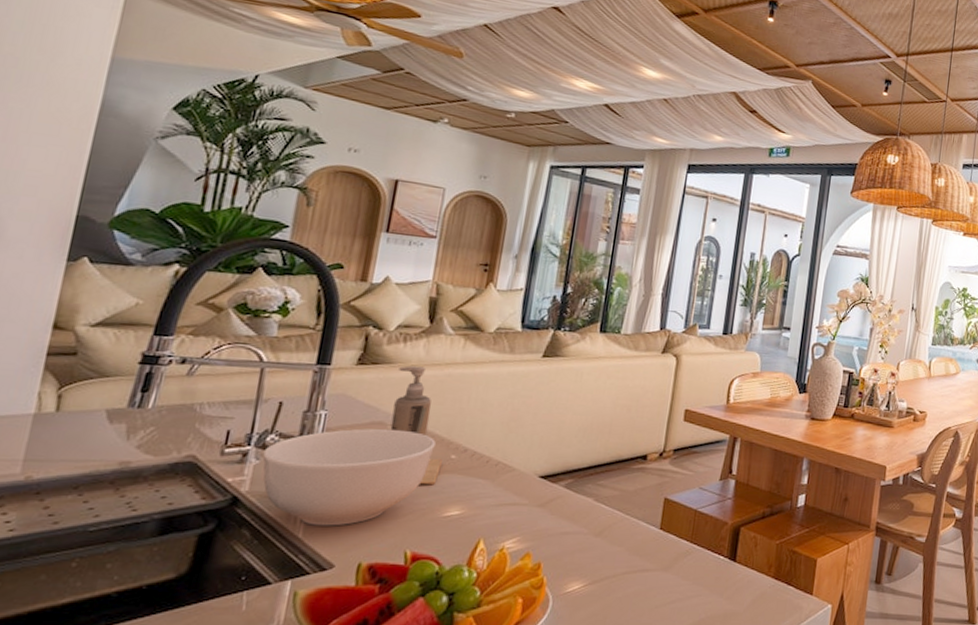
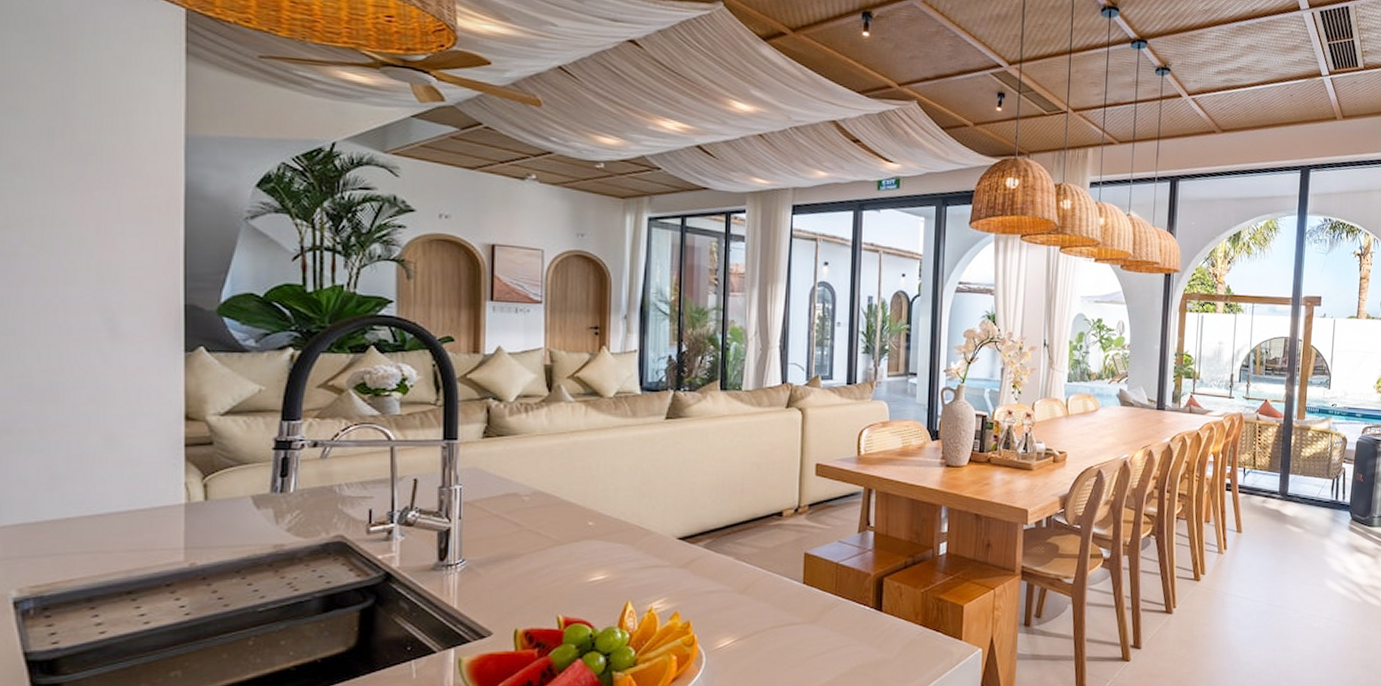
bowl: present [262,428,436,526] -> none [407,499,571,596]
soap dispenser: present [390,365,444,485] -> none [525,436,582,552]

